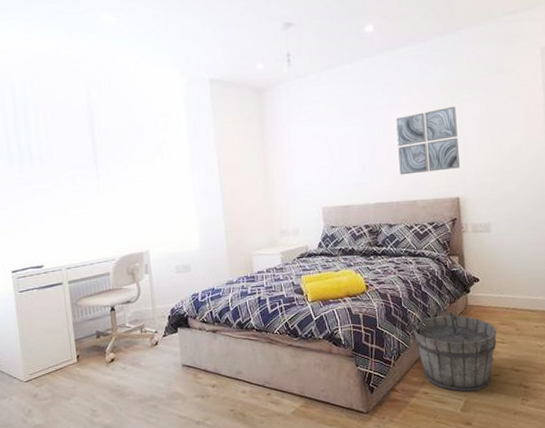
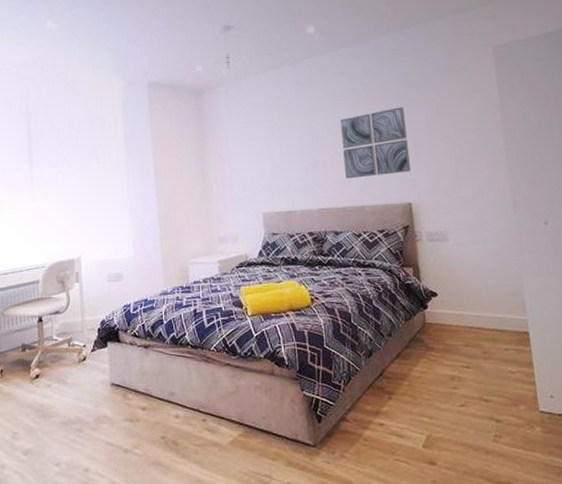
wooden bucket: present [412,309,497,392] -> none [363,327,461,425]

